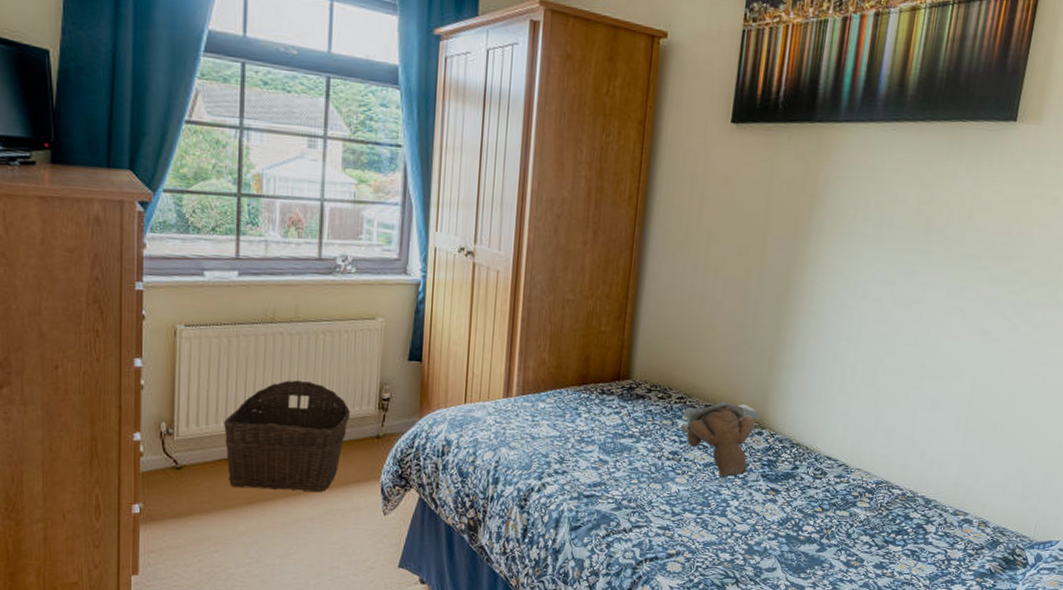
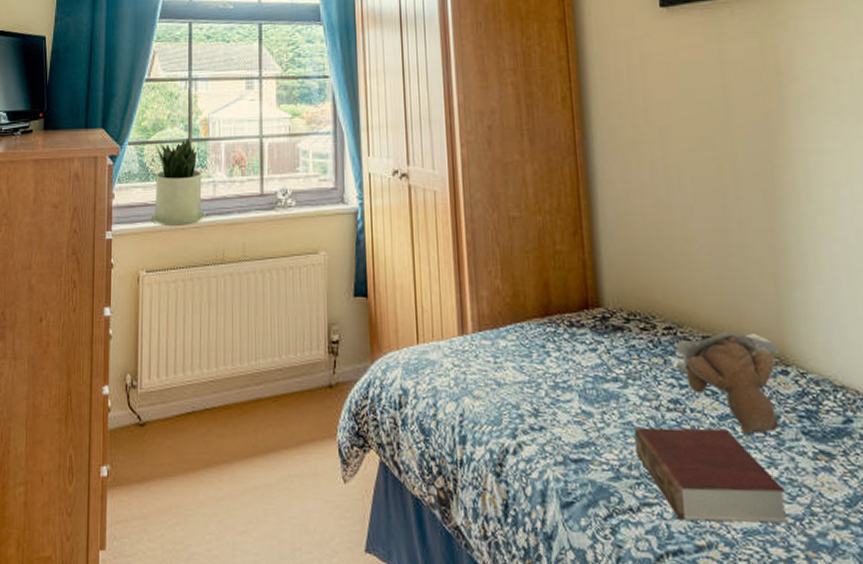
planter: none [189,191,256,284] -> present [150,137,206,227]
wicker basket: present [224,380,350,493] -> none [182,323,300,454]
book: none [636,472,740,537] -> present [634,427,788,523]

